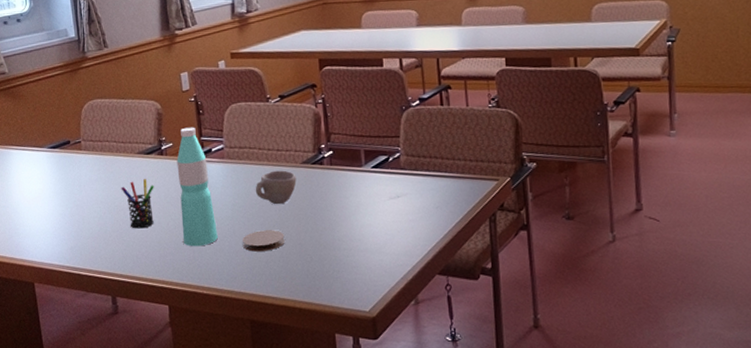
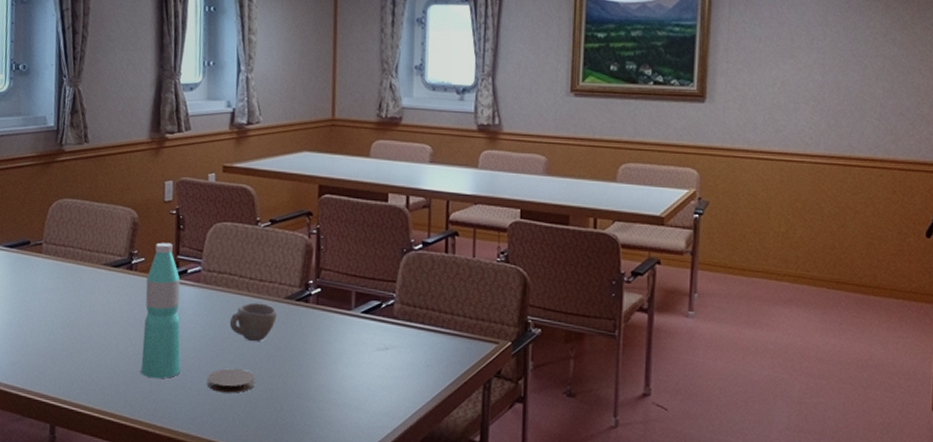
pen holder: present [121,179,154,229] -> none [79,295,117,351]

